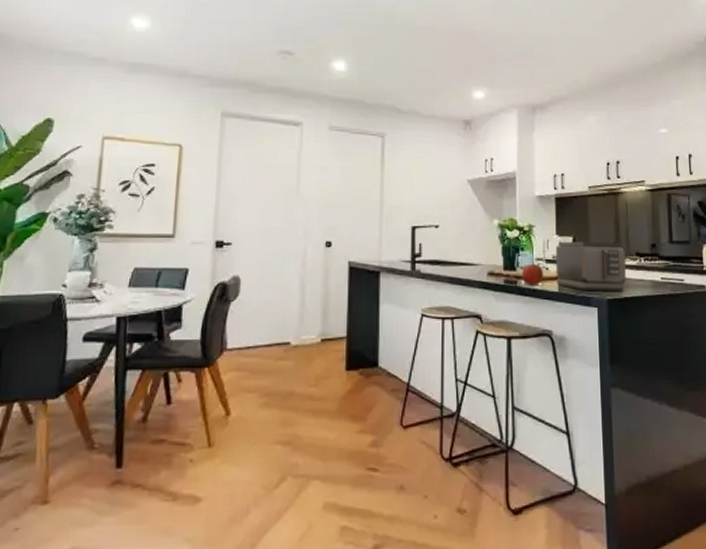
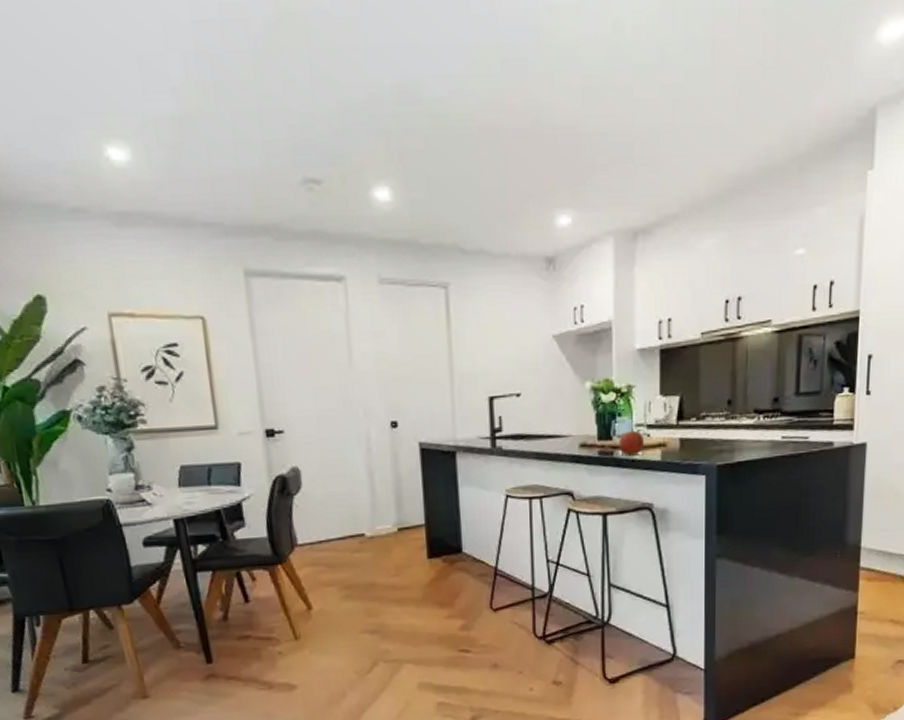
toaster: present [555,241,626,292] -> none [658,398,742,458]

